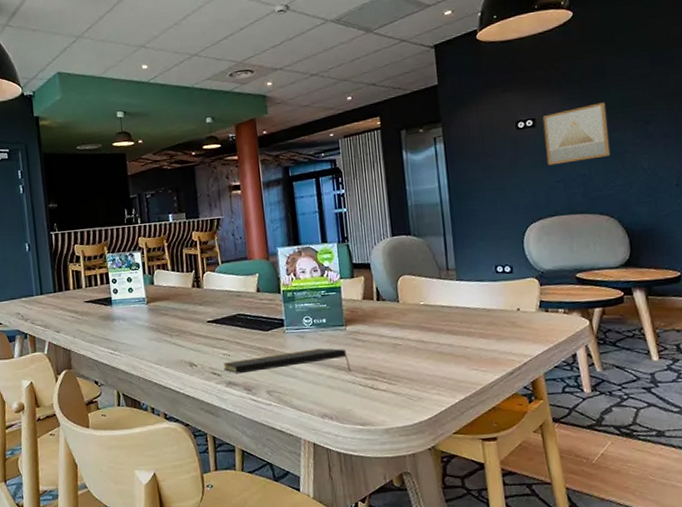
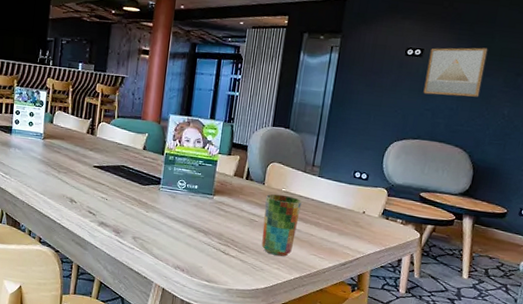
notepad: present [223,348,351,374] -> none [99,204,209,235]
cup: none [404,309,449,379] -> present [261,194,302,257]

